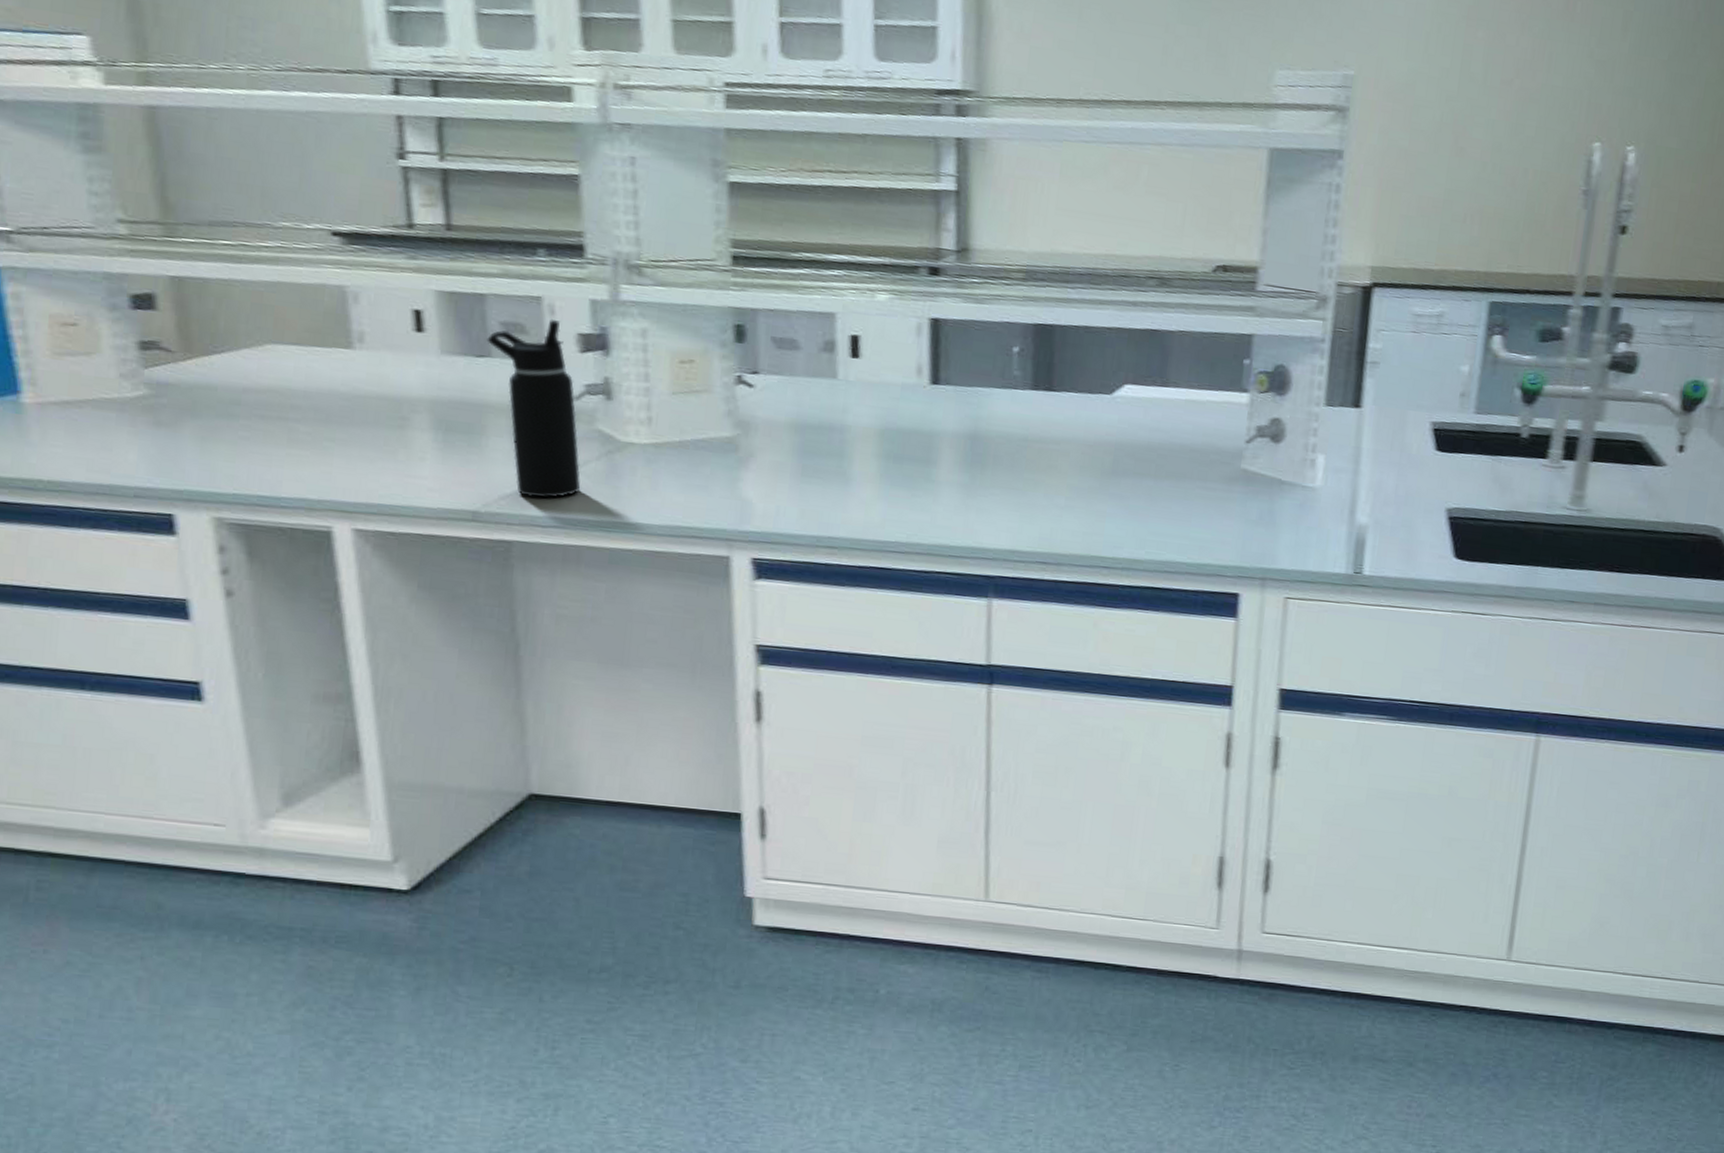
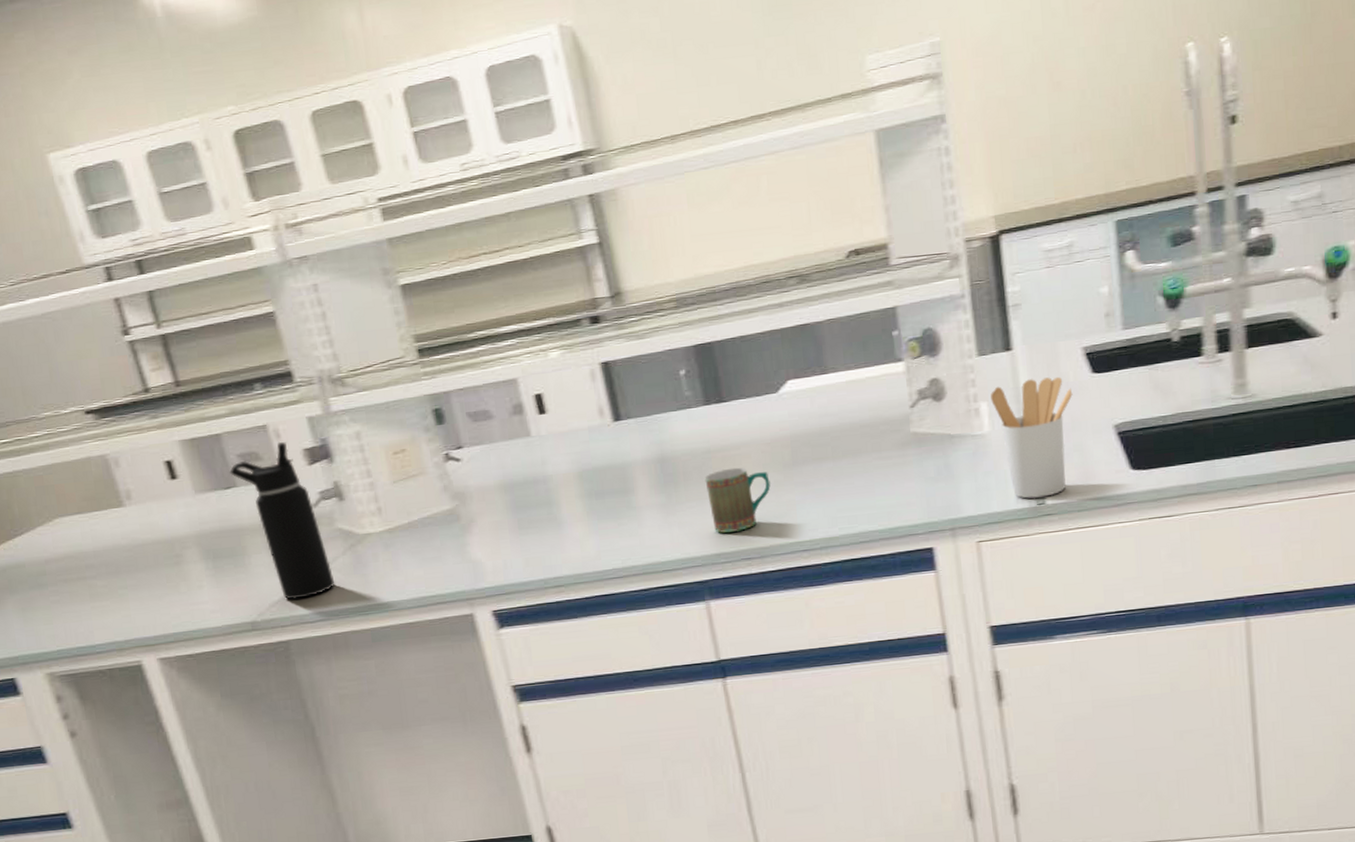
mug: none [1014,461,1084,532] -> present [704,467,771,533]
utensil holder: none [1329,441,1413,567] -> present [991,376,1073,499]

